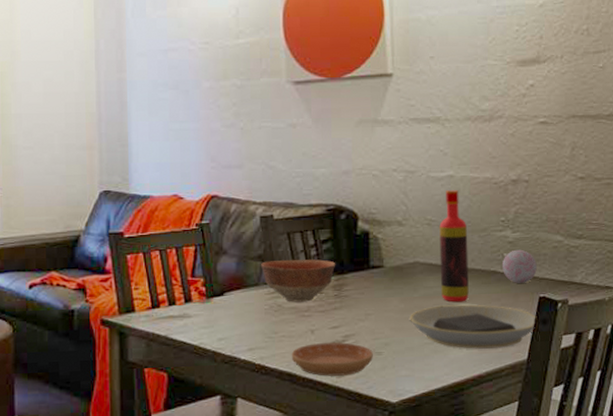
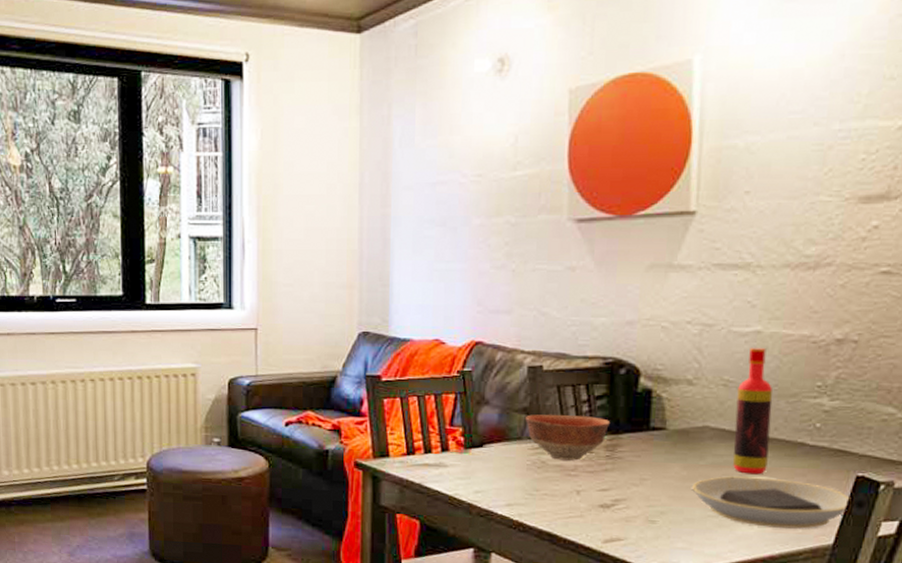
saucer: present [291,342,373,376] -> none [553,505,646,542]
decorative ball: present [501,249,537,283] -> none [812,420,858,459]

